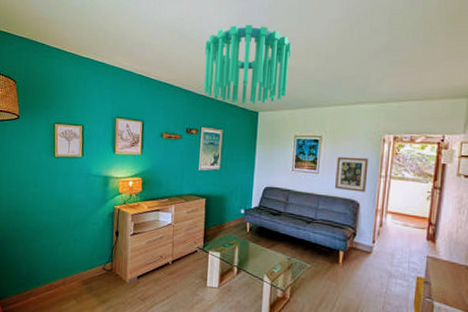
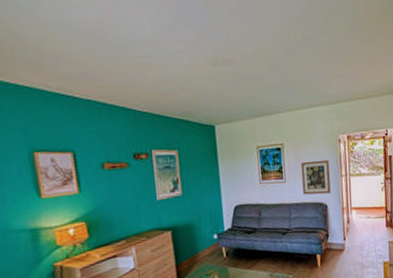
chandelier: present [204,25,292,104] -> none [138,27,241,119]

